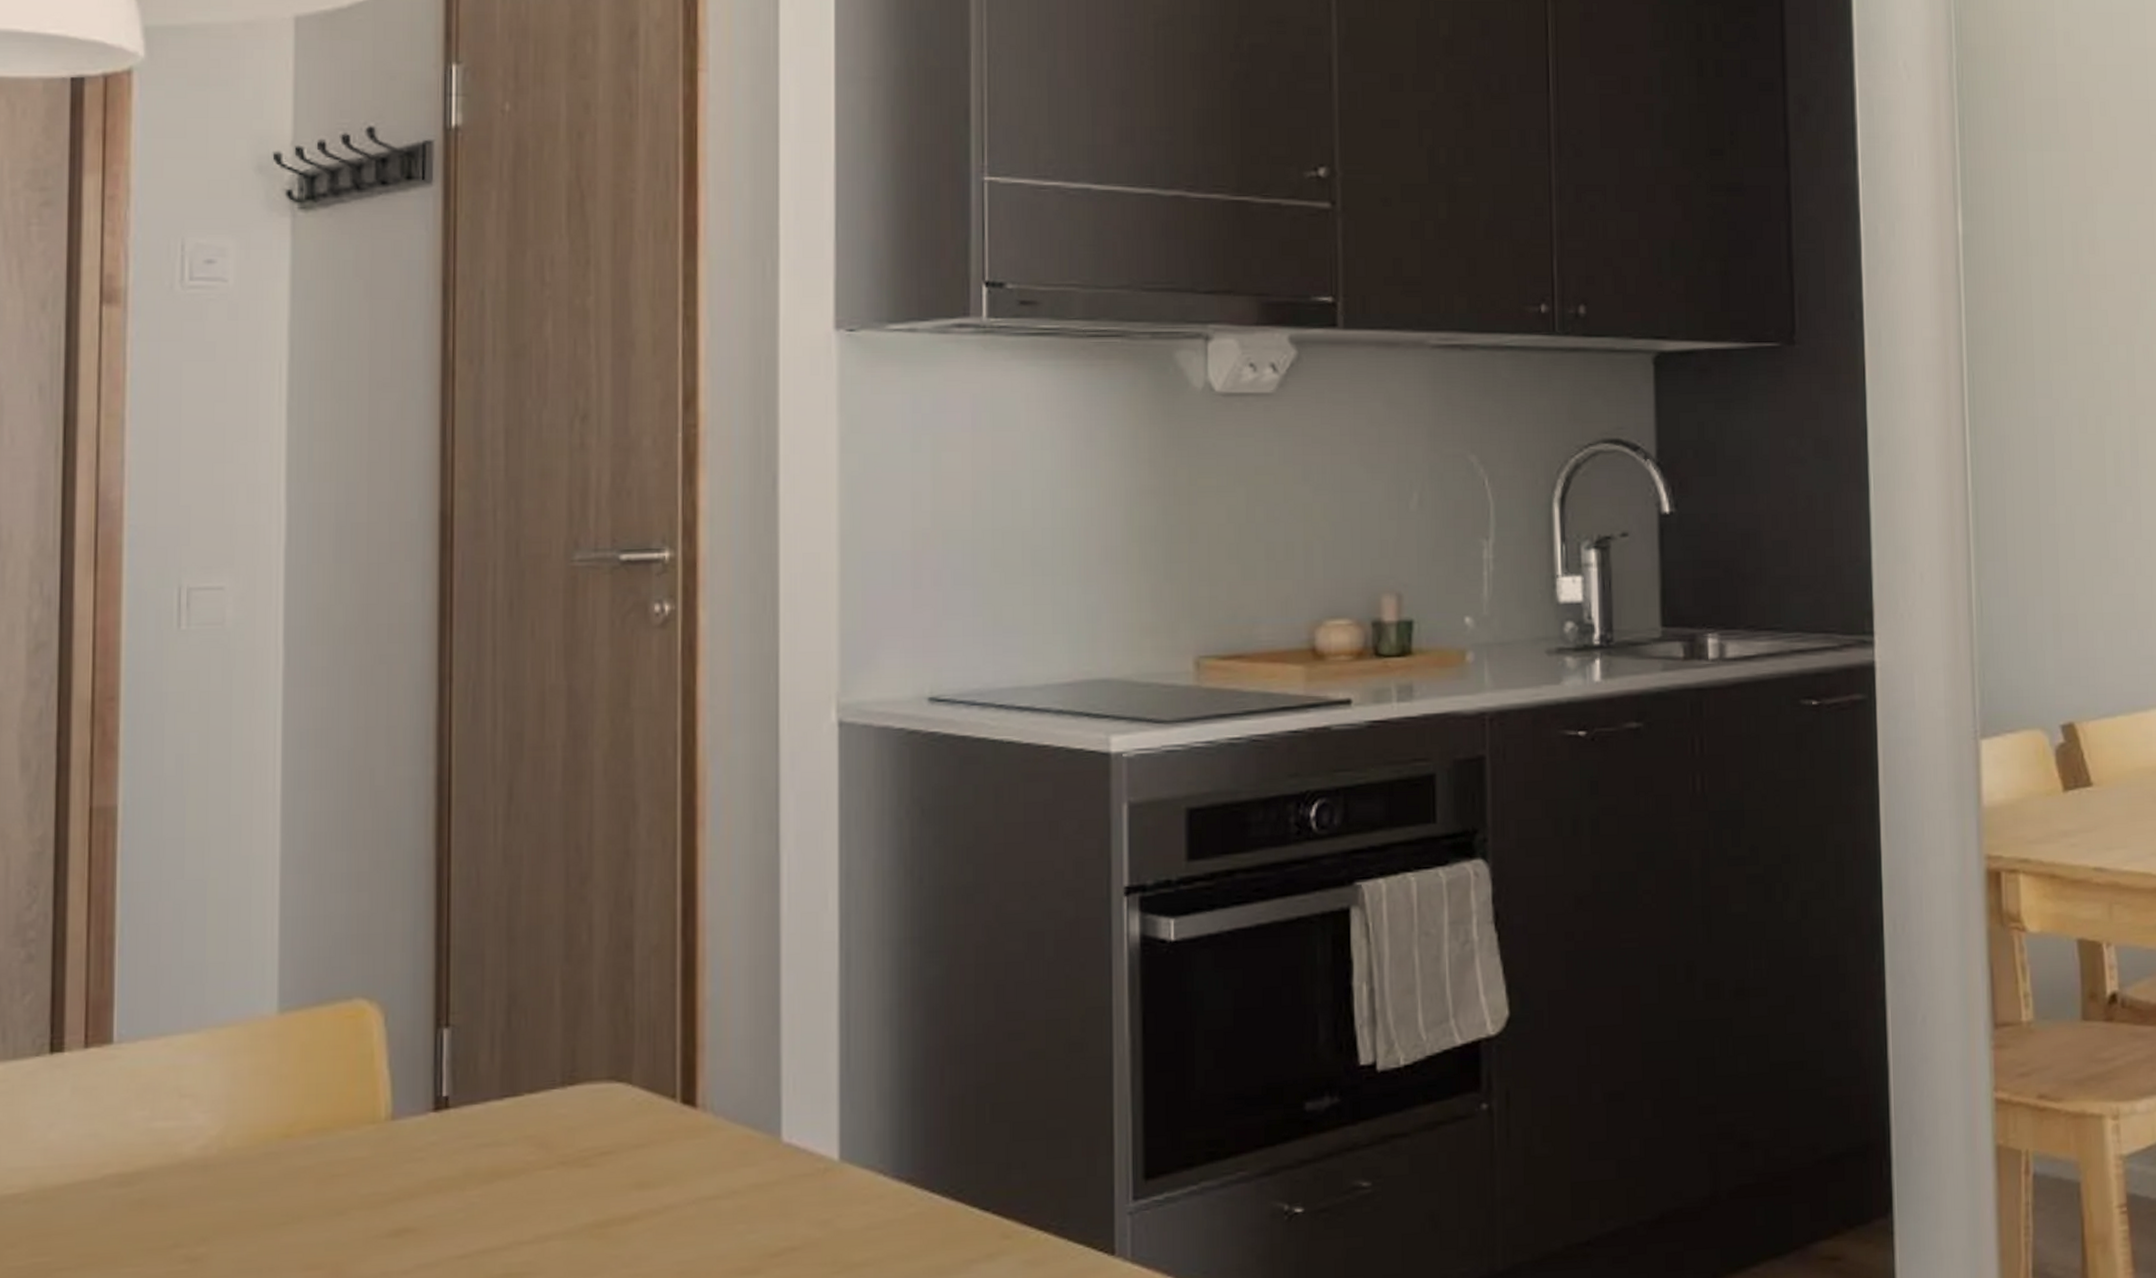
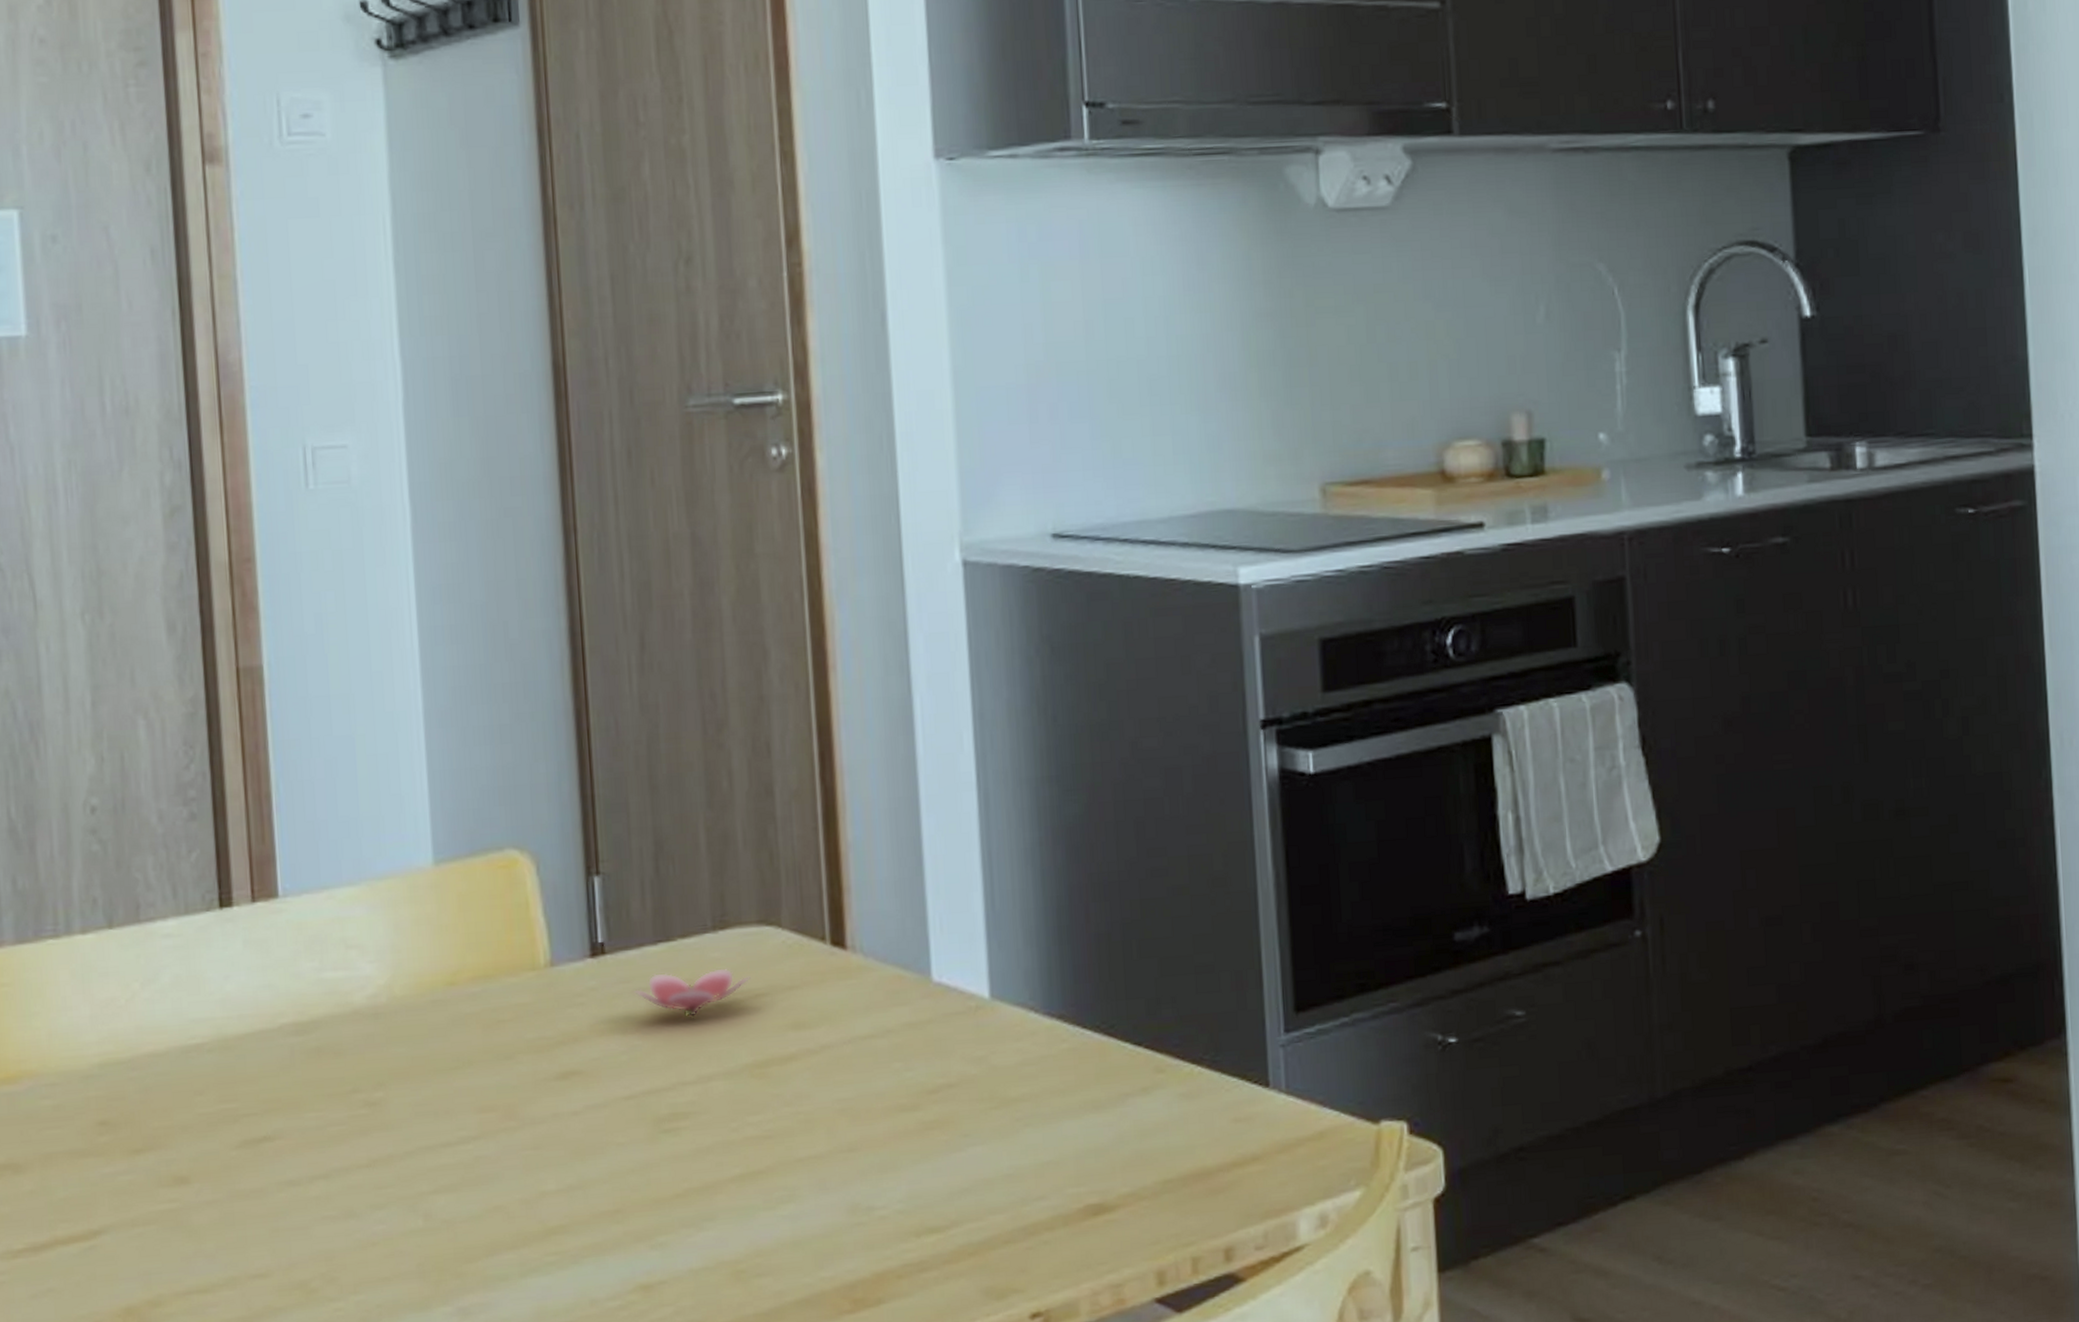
flower: none [475,1124,598,1177] -> present [633,967,752,1019]

